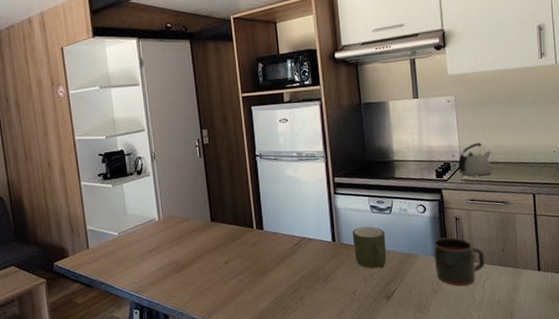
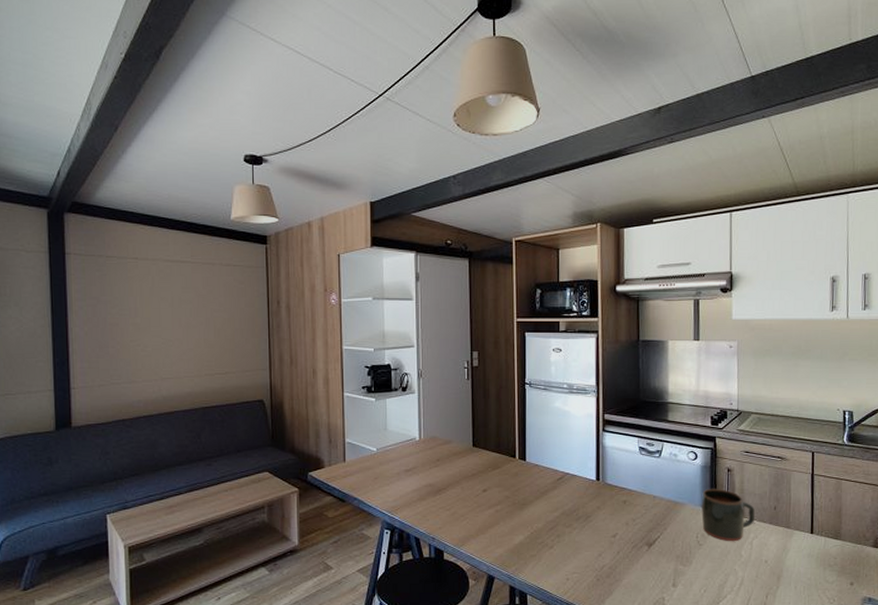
mug: present [352,226,387,270] -> none [618,468,652,514]
kettle: present [458,143,493,176] -> none [735,393,772,427]

